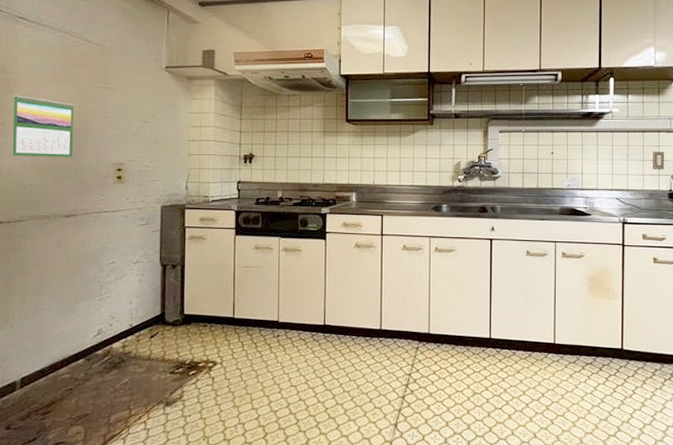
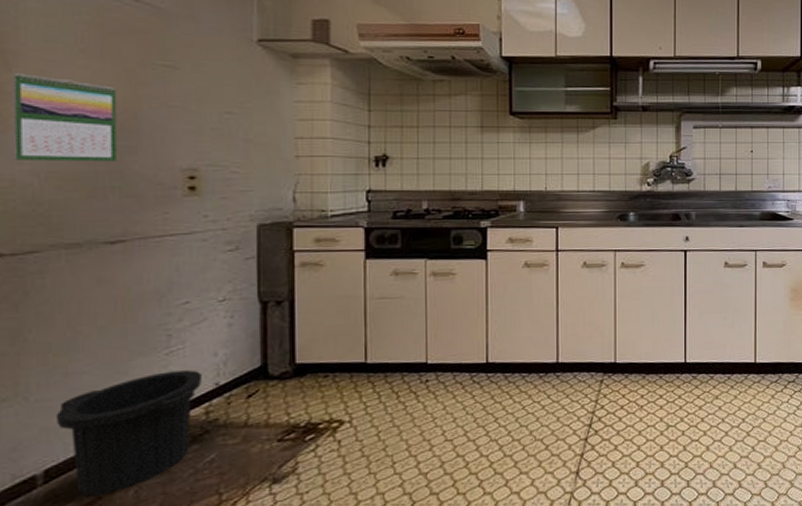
trash can: none [29,313,121,401] -> present [55,370,202,497]

